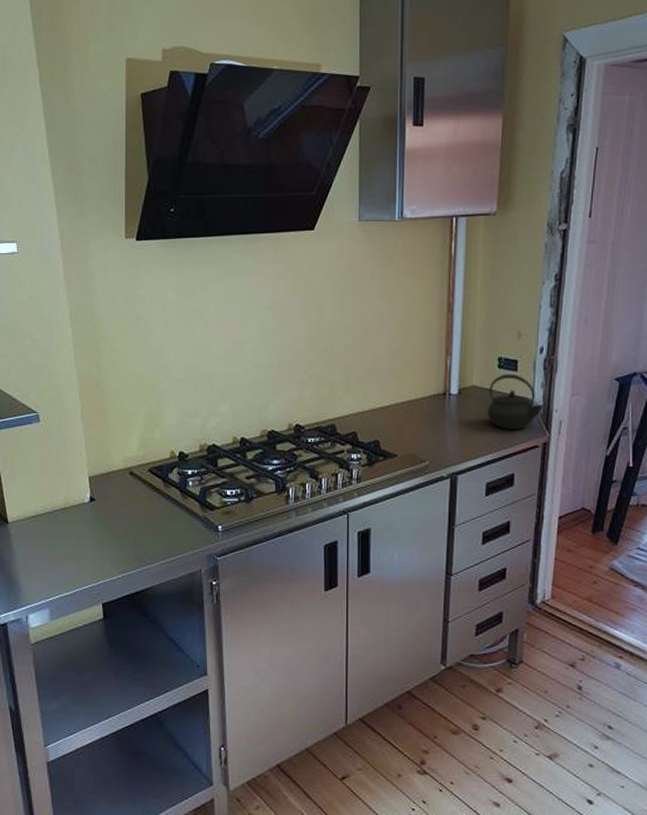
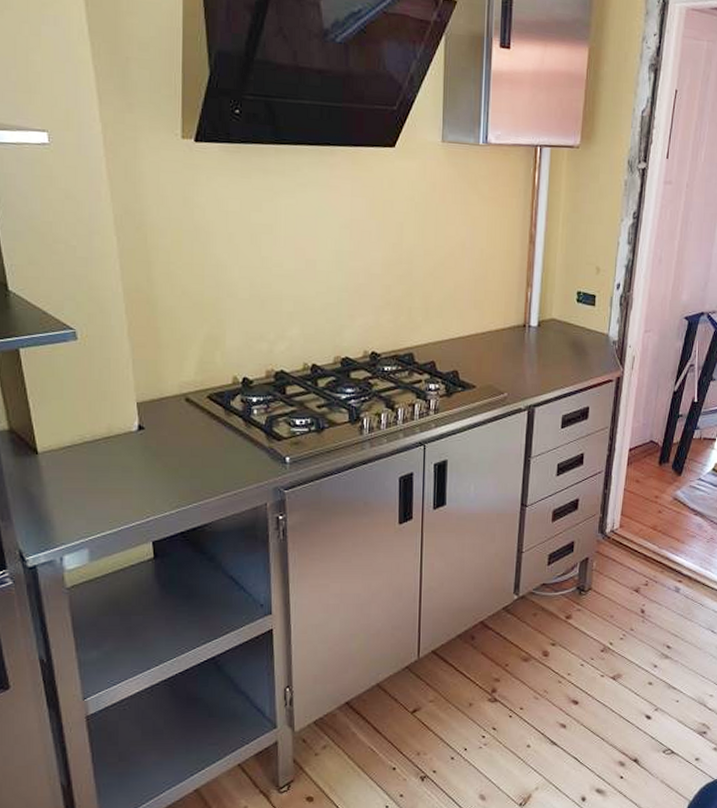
kettle: present [487,374,543,430] -> none [565,308,618,364]

